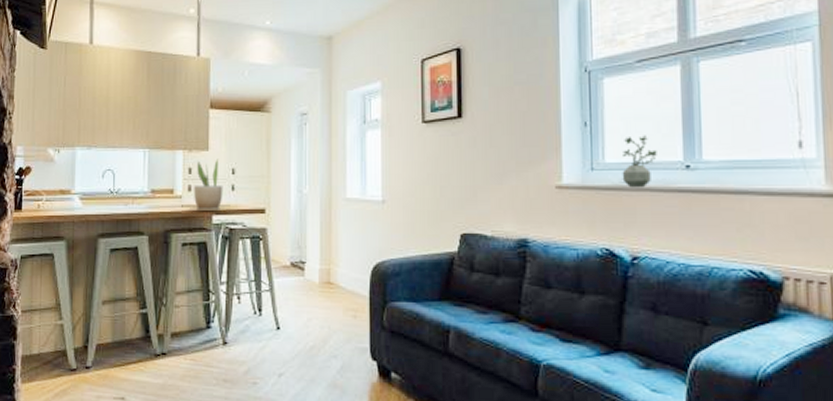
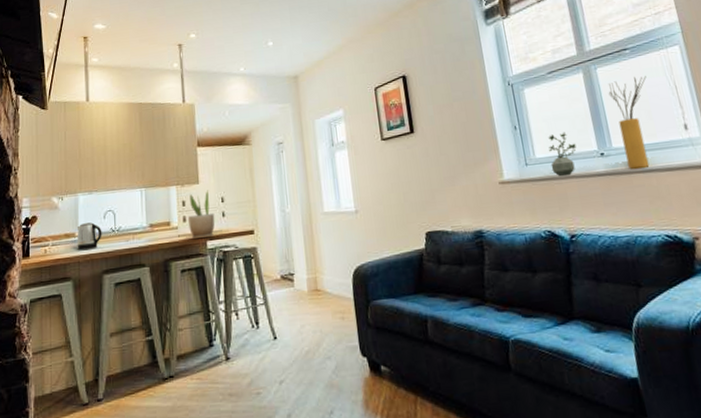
kettle: none [72,181,100,210] -> present [77,222,102,251]
vase: none [709,75,762,188] -> present [608,76,650,169]

